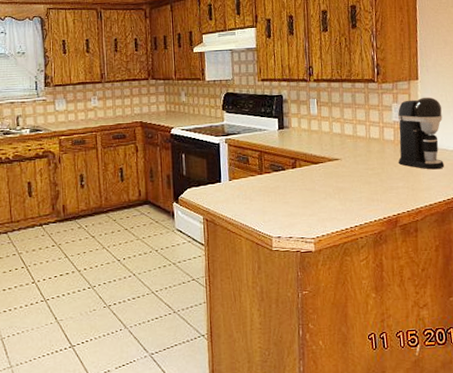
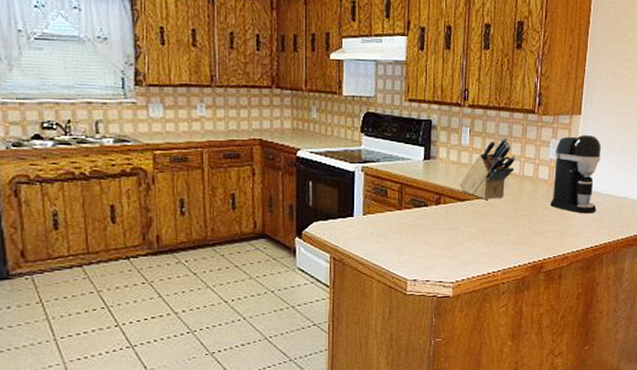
knife block: none [311,105,361,161] -> present [459,137,515,199]

